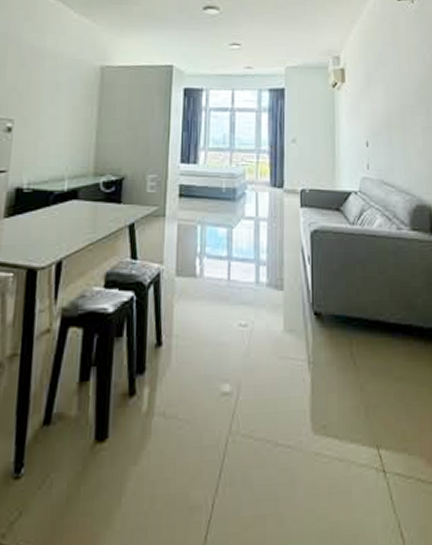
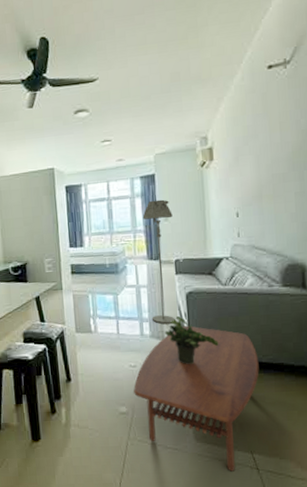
coffee table: none [242,273,387,477] -> present [133,326,259,472]
floor lamp: none [268,117,301,269] -> present [142,199,175,324]
potted plant: none [285,259,344,325] -> present [165,315,219,365]

